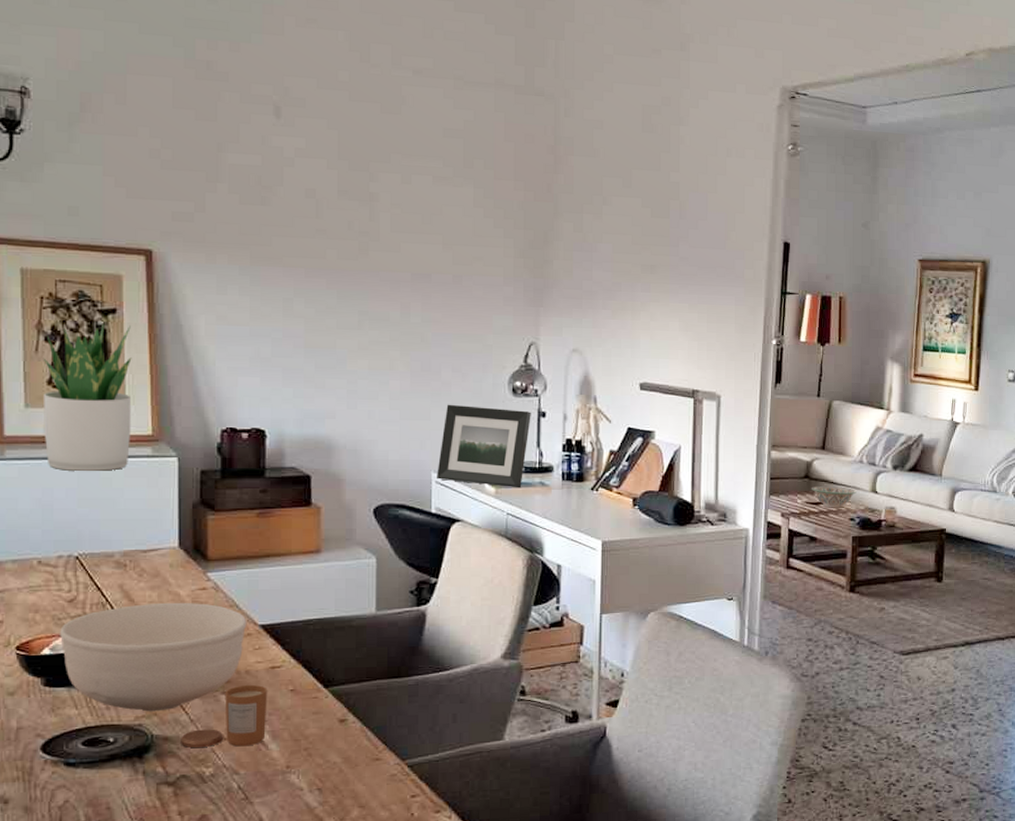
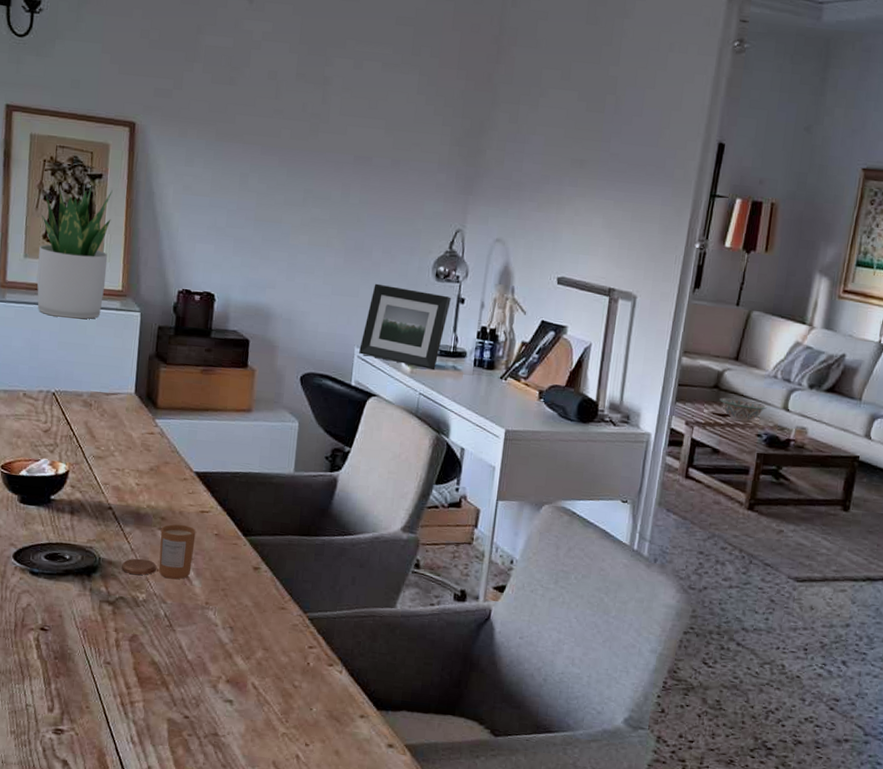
bowl: present [60,602,247,712] -> none [35,441,185,538]

